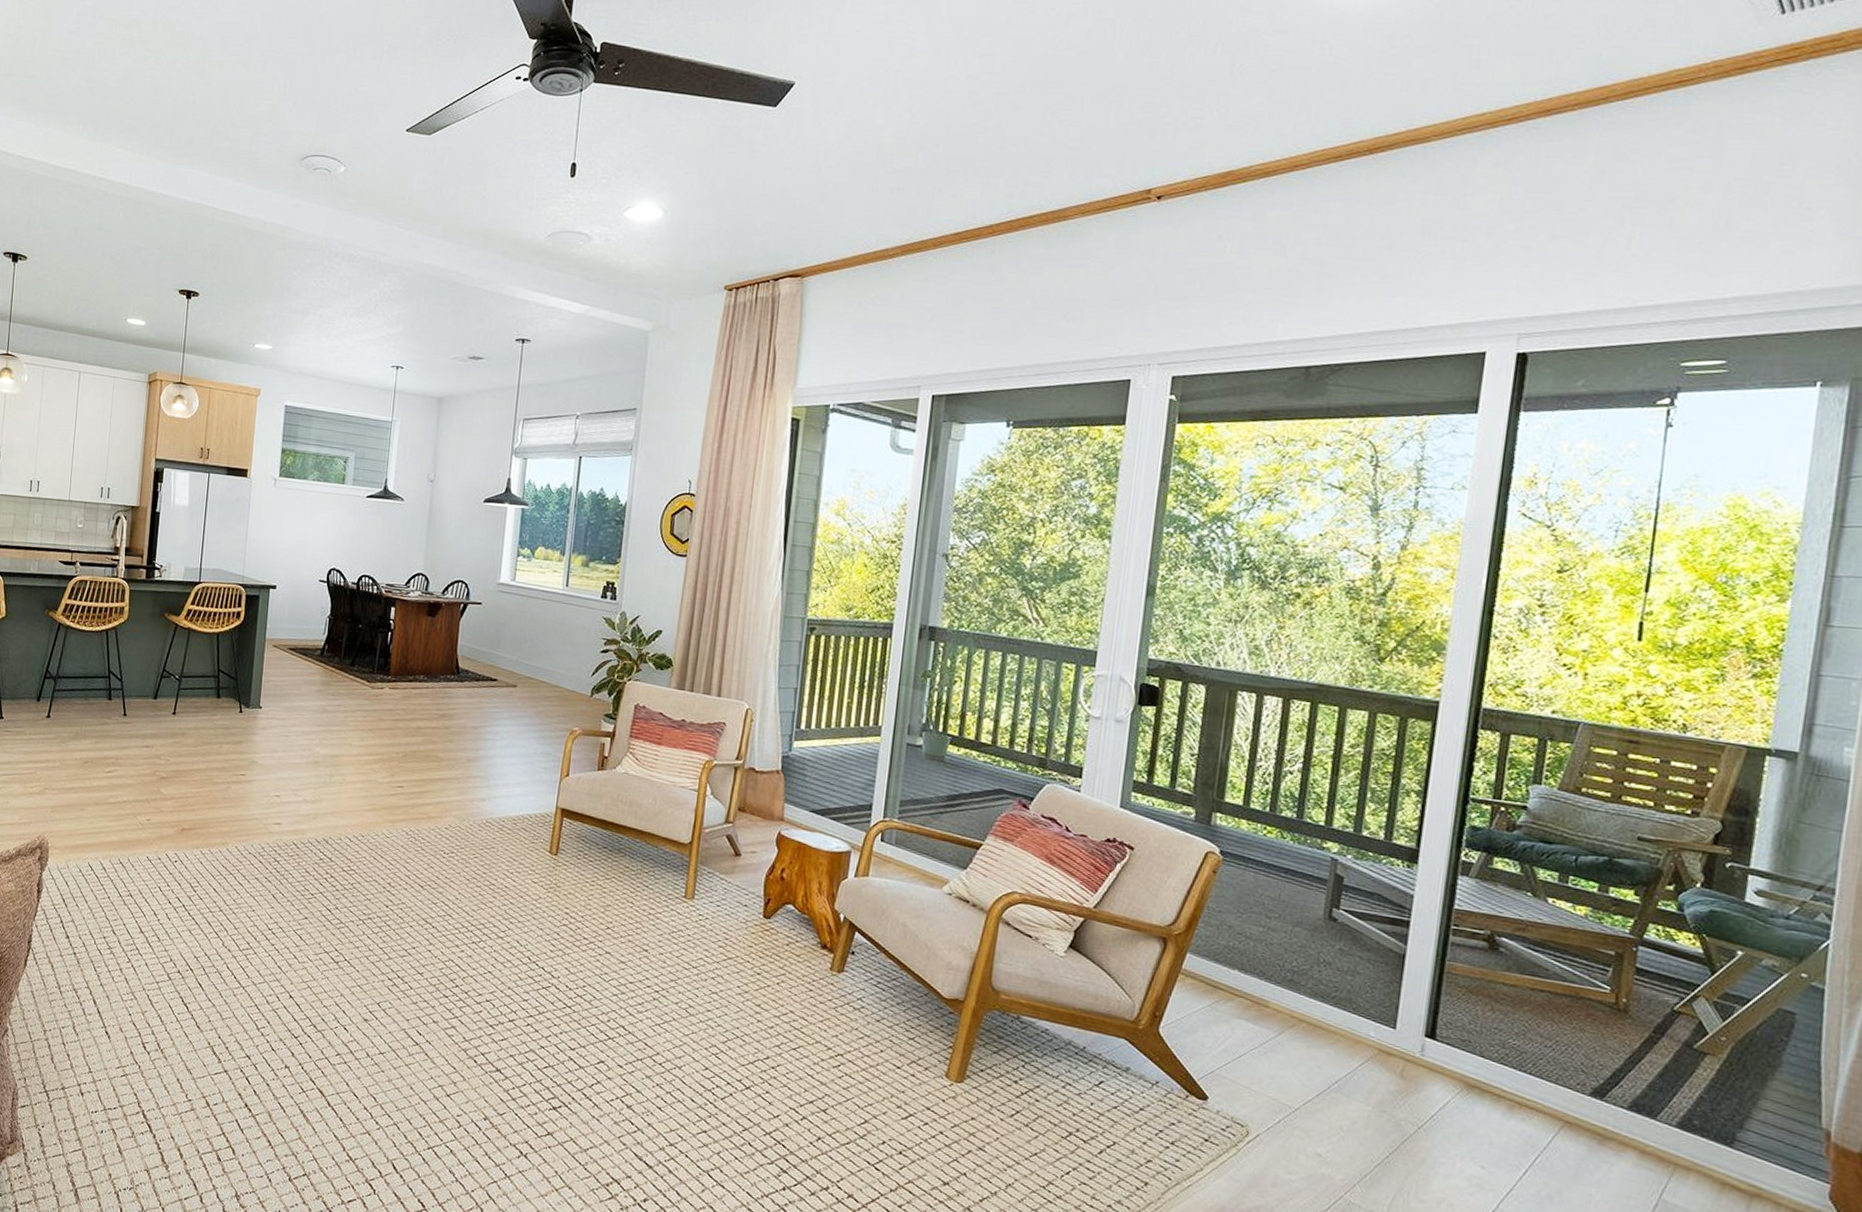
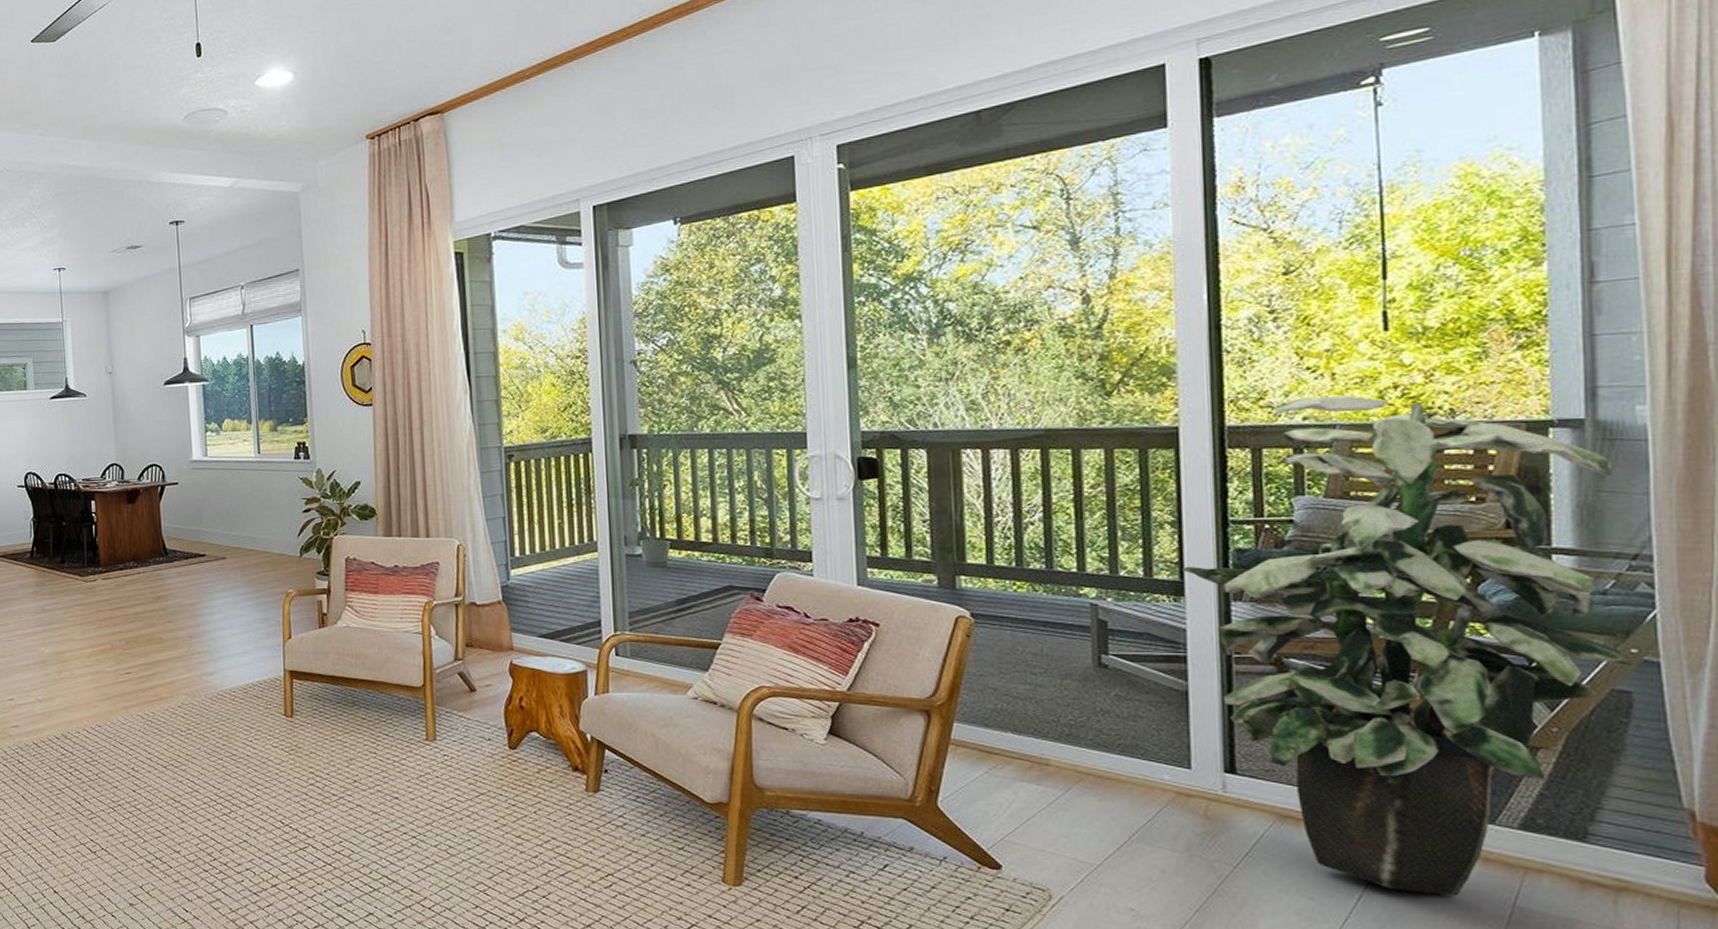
indoor plant: none [1419,692,1816,1182] -> present [1182,396,1632,896]

